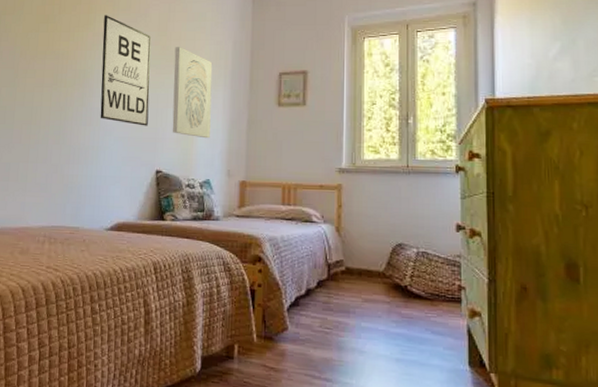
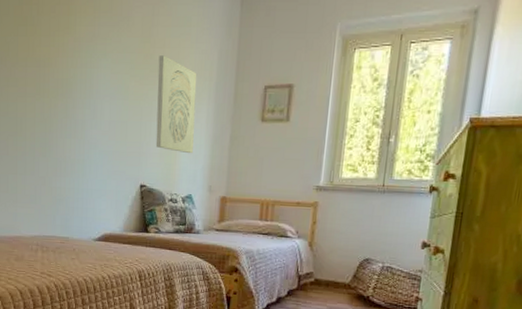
wall art: present [100,15,152,126] -> none [84,17,135,140]

